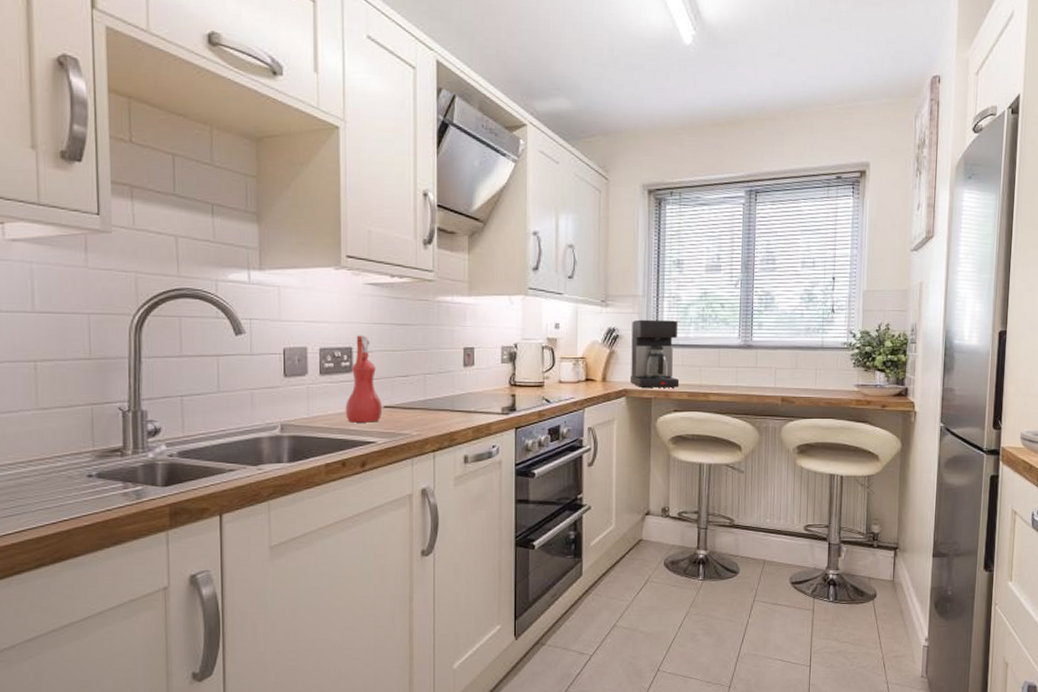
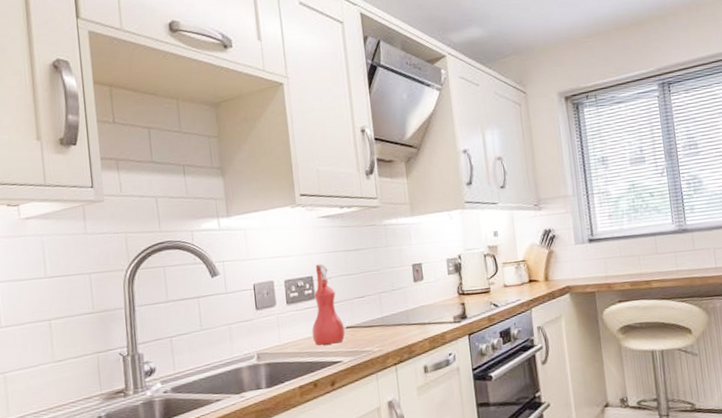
coffee maker: present [631,319,680,388] -> none [566,214,621,283]

